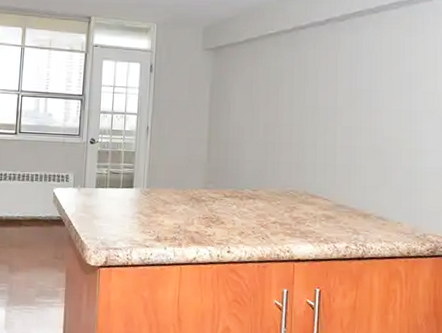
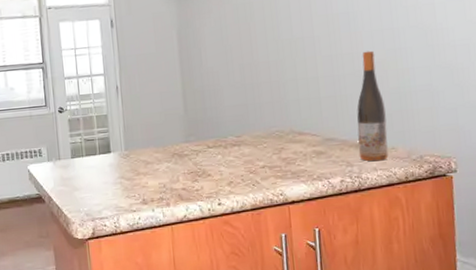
wine bottle: none [366,128,396,234] -> present [356,50,389,162]

